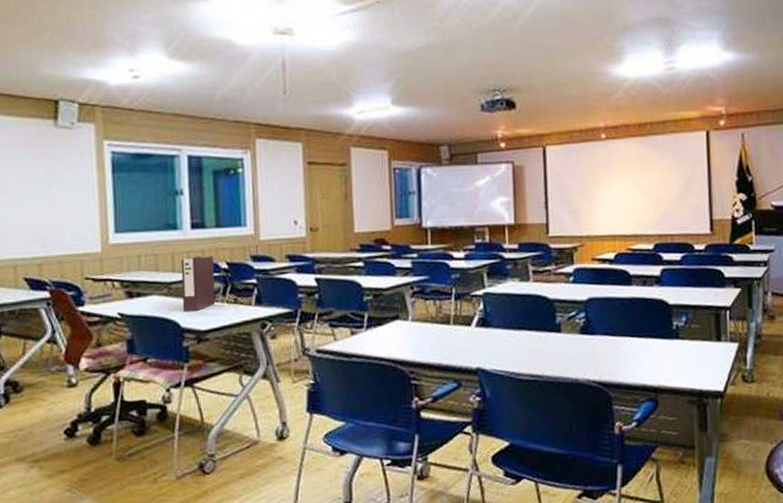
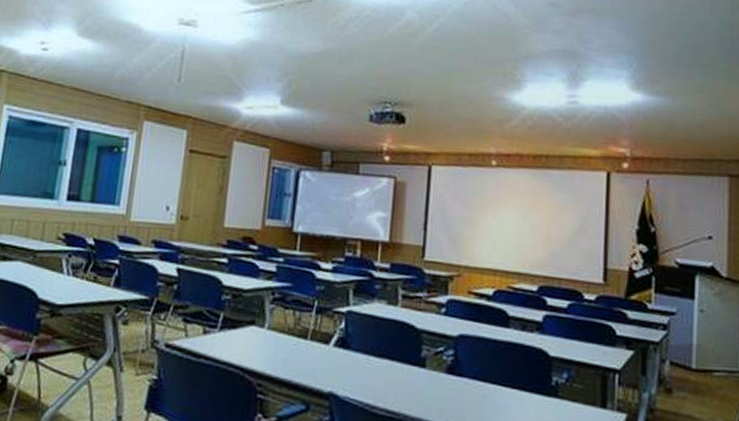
binder: present [181,256,216,311] -> none [43,228,82,284]

